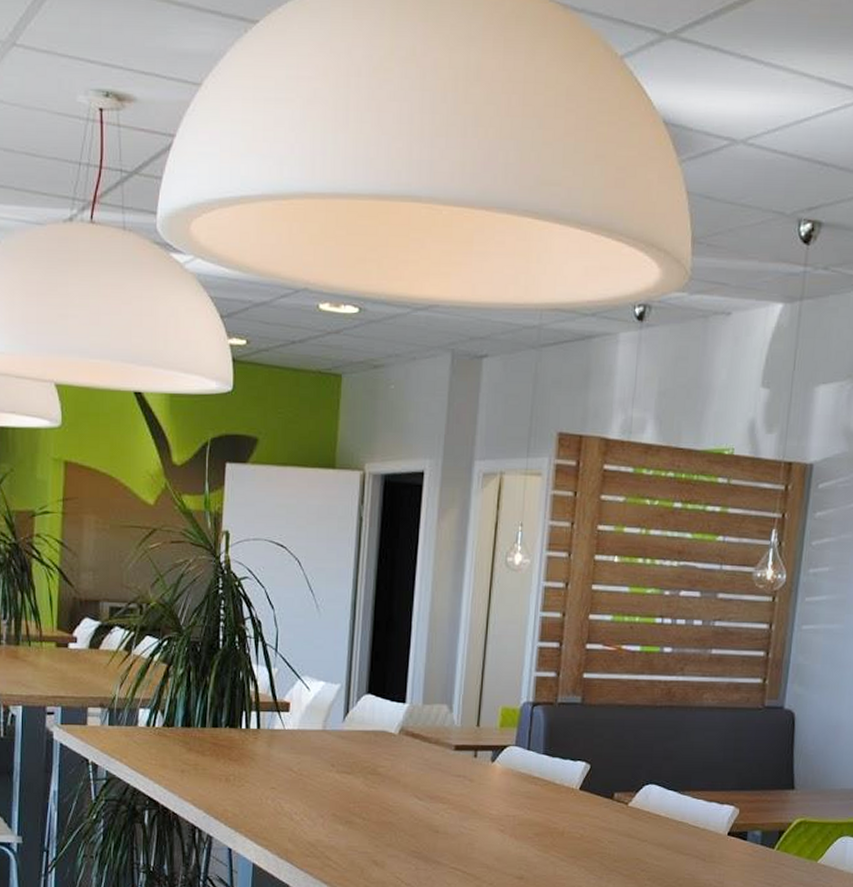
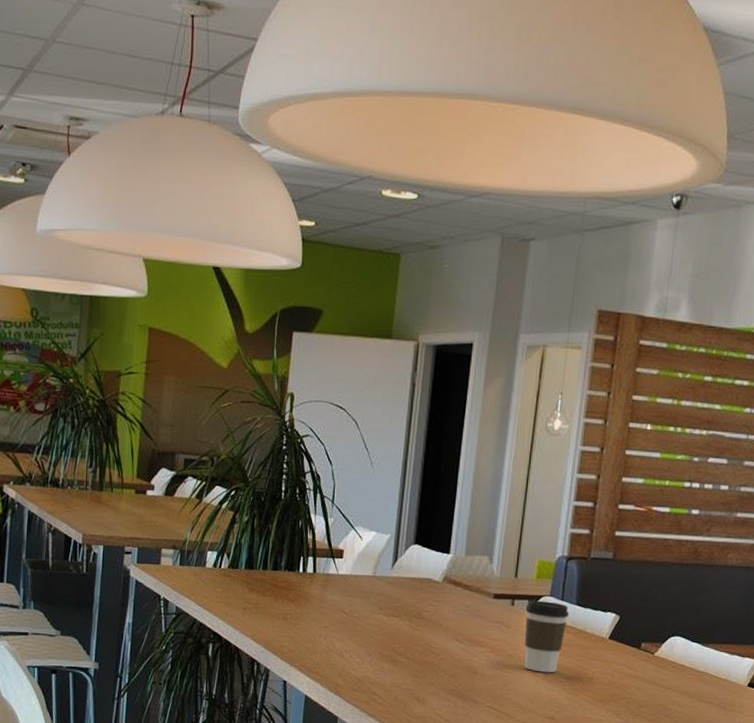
coffee cup: none [489,751,536,829] -> present [524,600,569,673]

